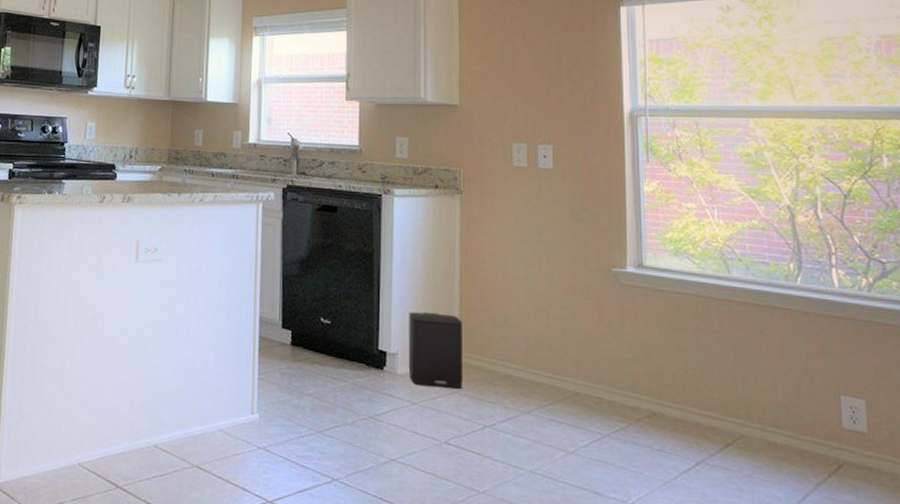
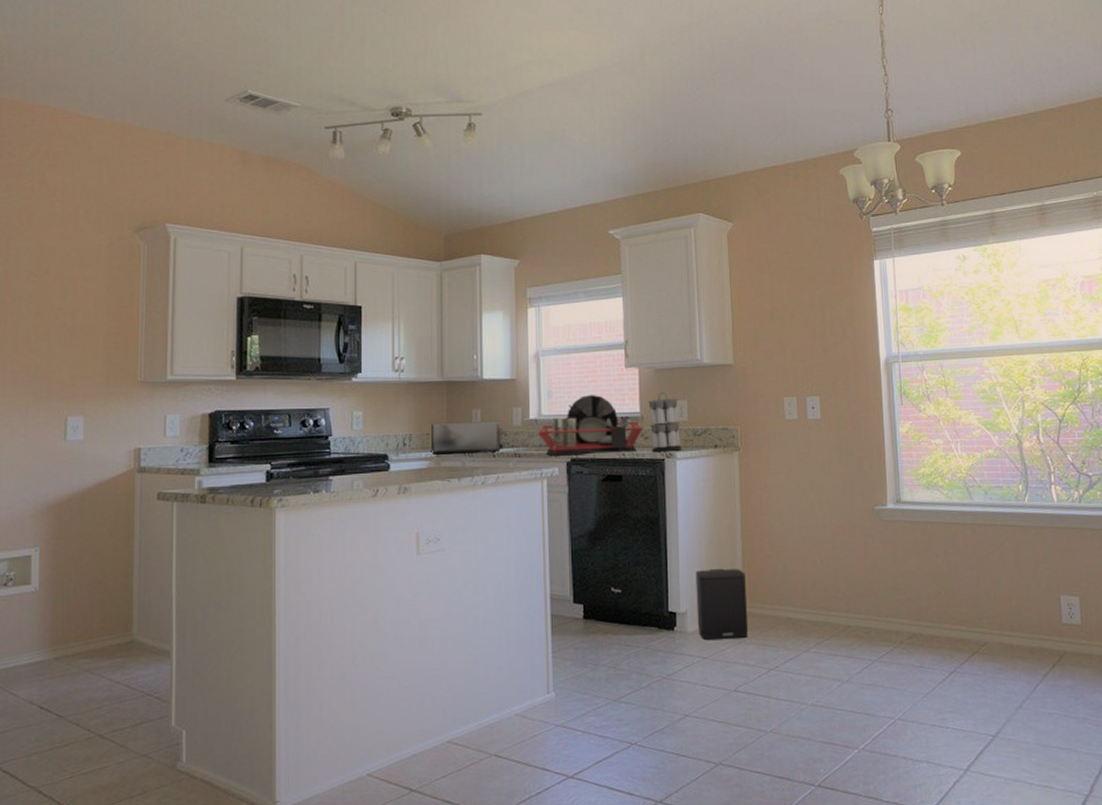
toaster: none [155,138,224,173] -> present [432,420,504,455]
dish rack: none [256,123,361,185] -> present [538,394,644,456]
spice rack: none [367,127,400,189] -> present [648,392,682,453]

